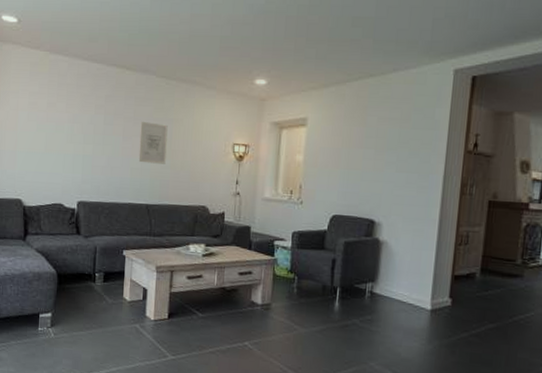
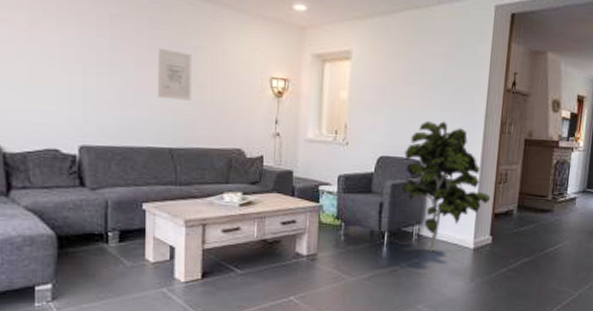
indoor plant: none [355,181,450,310] -> present [402,120,491,252]

